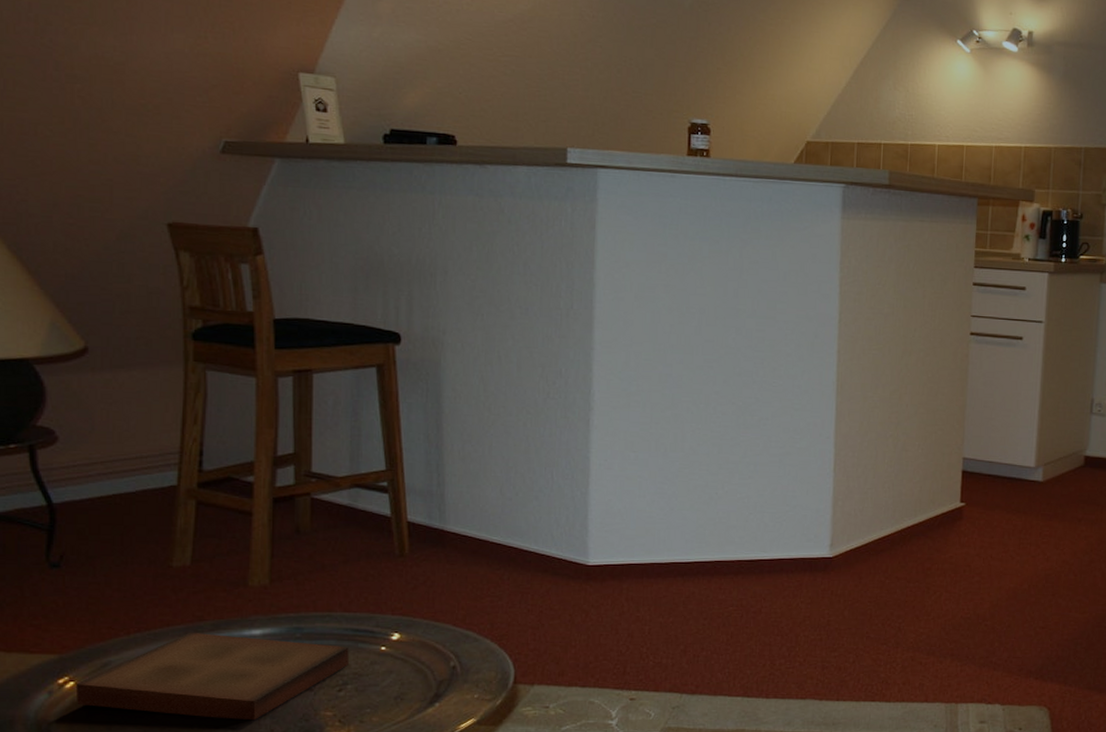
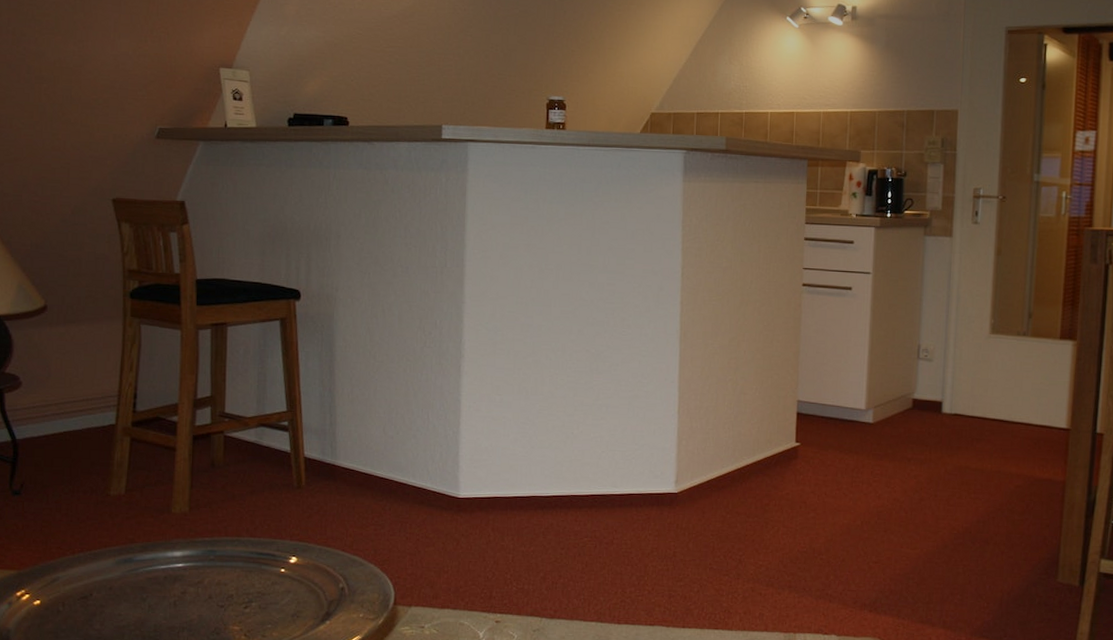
book: present [75,632,349,719] -> none [30,552,254,632]

